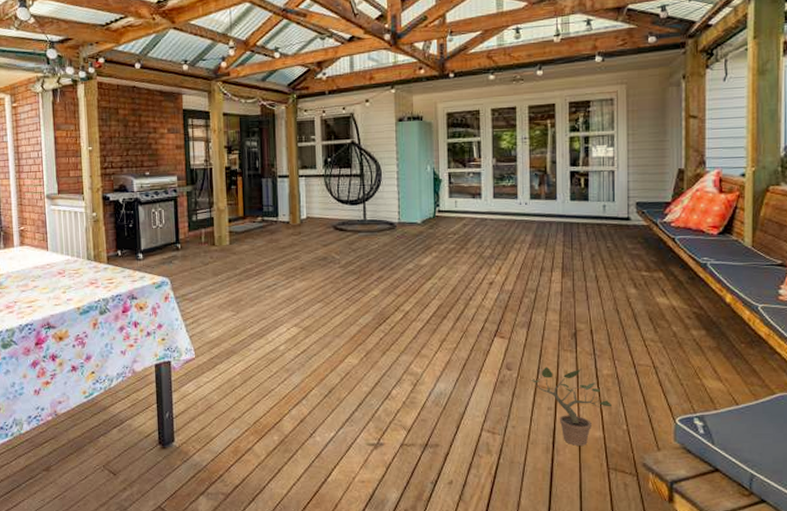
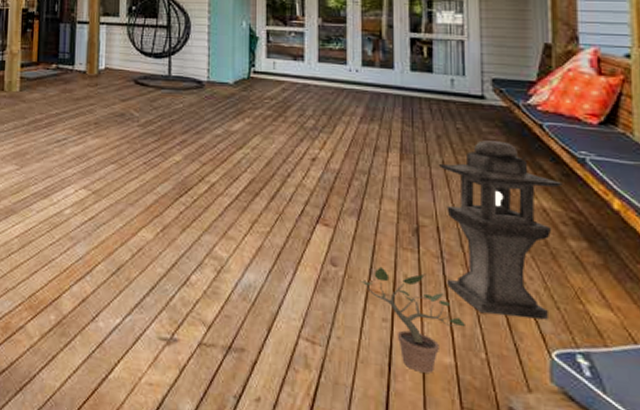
lantern: none [593,255,689,395] -> present [439,140,563,320]

